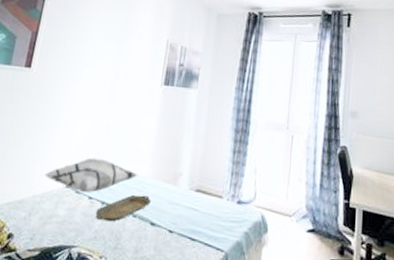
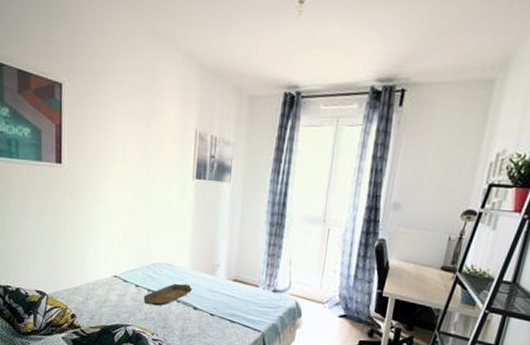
decorative pillow: present [44,158,139,193] -> none [93,250,179,282]

